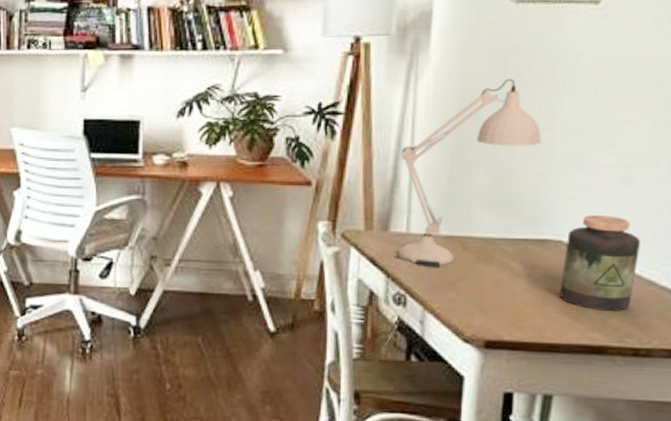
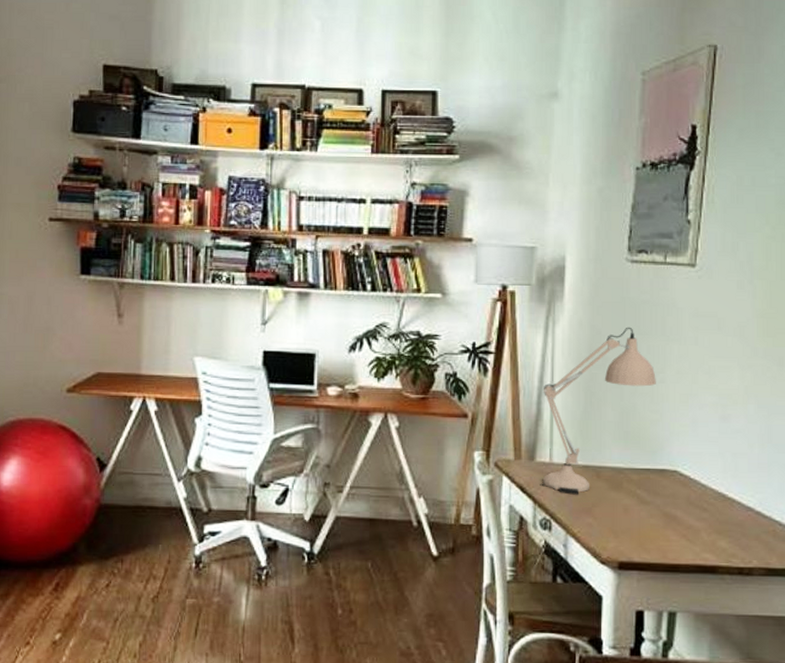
jar: present [559,215,640,311] -> none [677,448,738,534]

